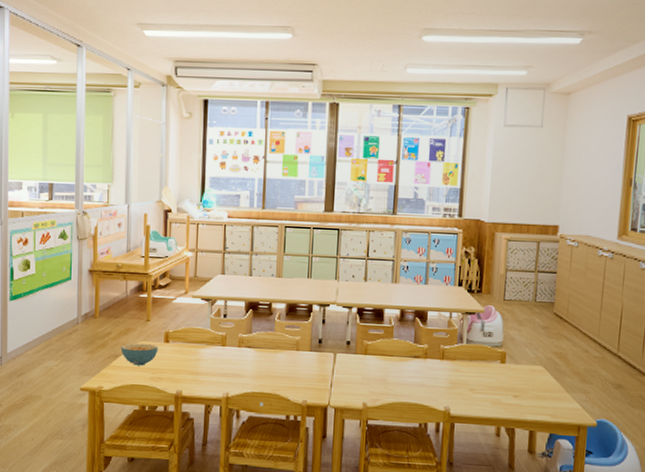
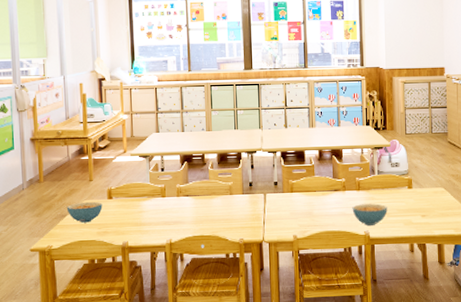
cereal bowl: none [432,375,474,401] -> present [352,203,388,226]

